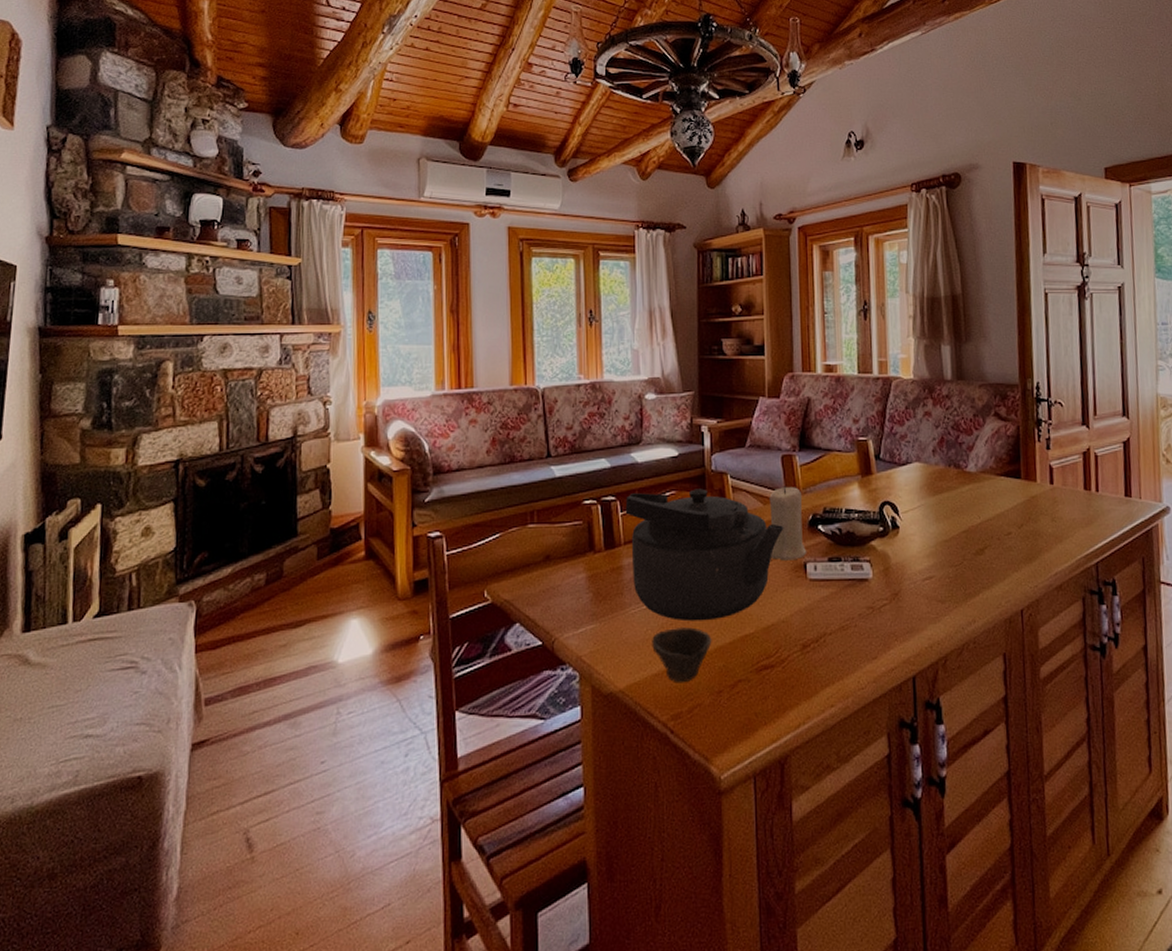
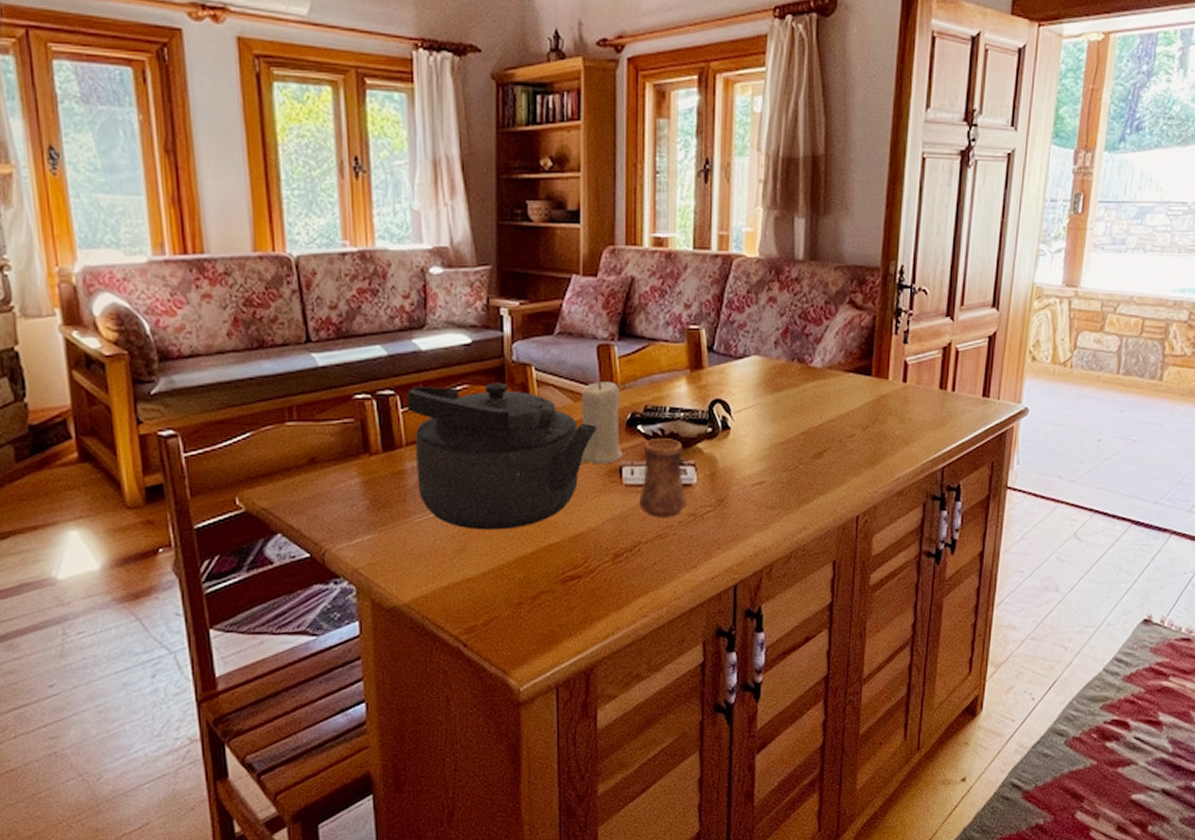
cup: present [652,627,712,683] -> none [441,537,511,596]
cup: none [823,537,865,610] -> present [640,438,687,517]

